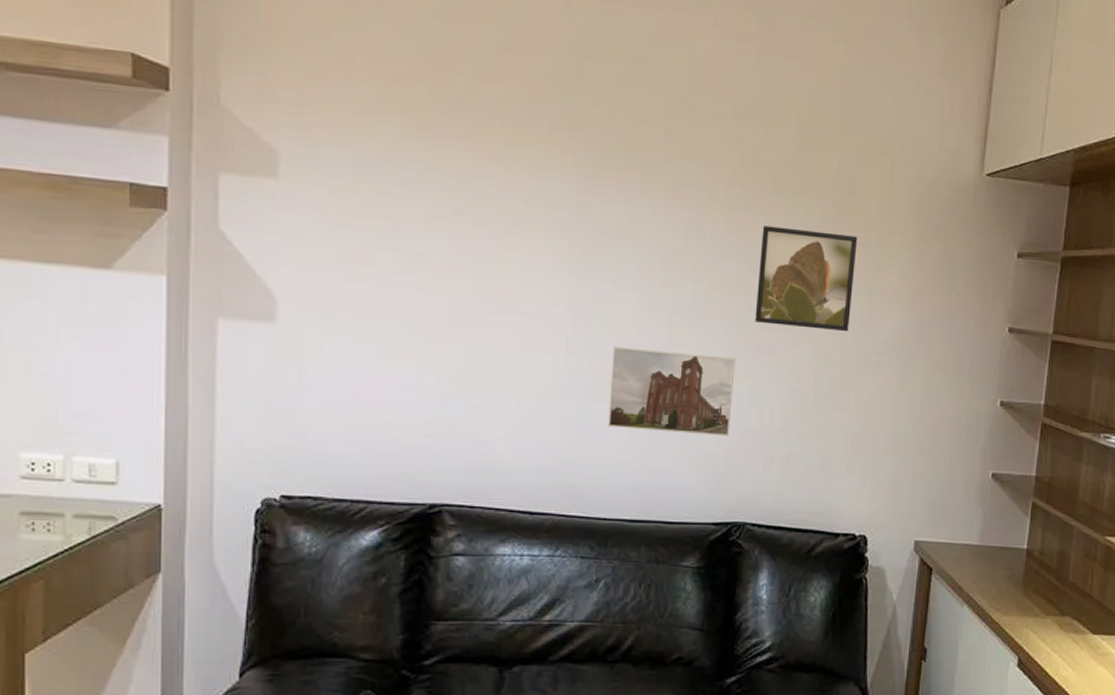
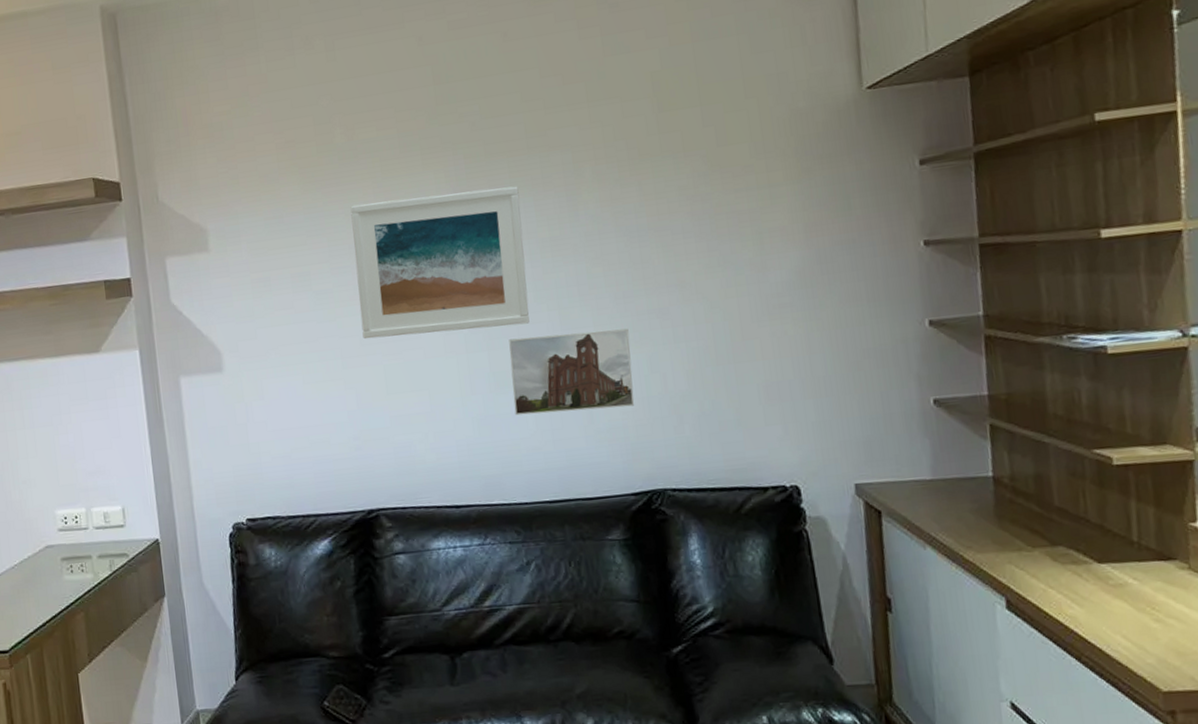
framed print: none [453,165,649,334] -> present [350,186,530,340]
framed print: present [755,226,858,332] -> none [634,183,741,290]

